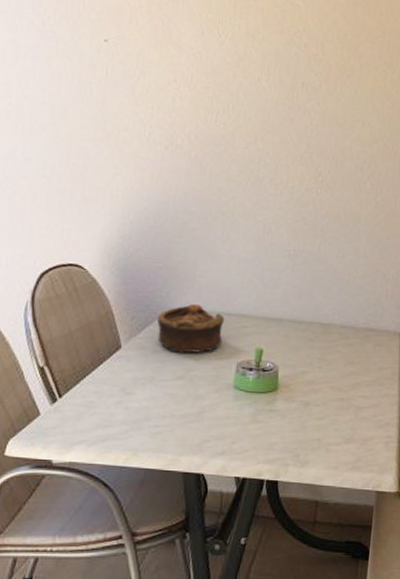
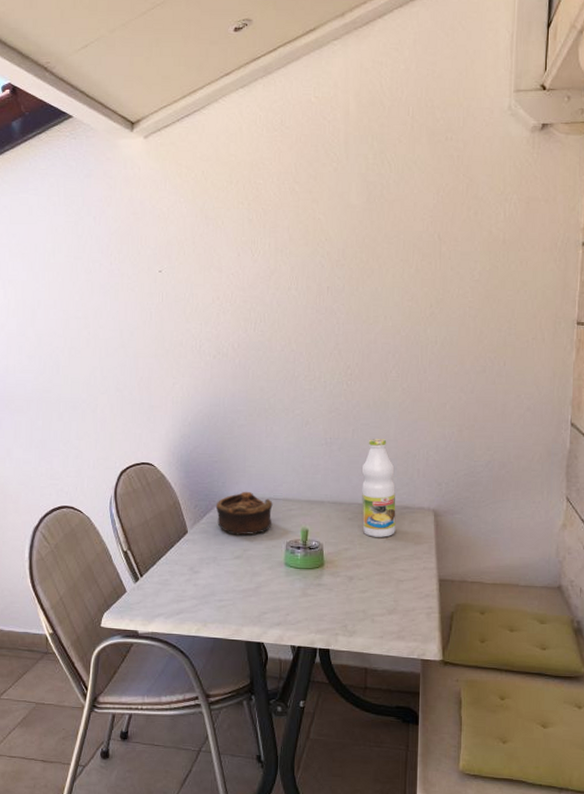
bottle: none [323,253,362,361] -> present [361,438,396,537]

